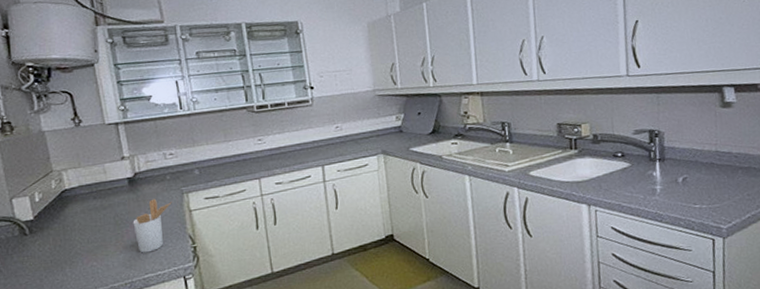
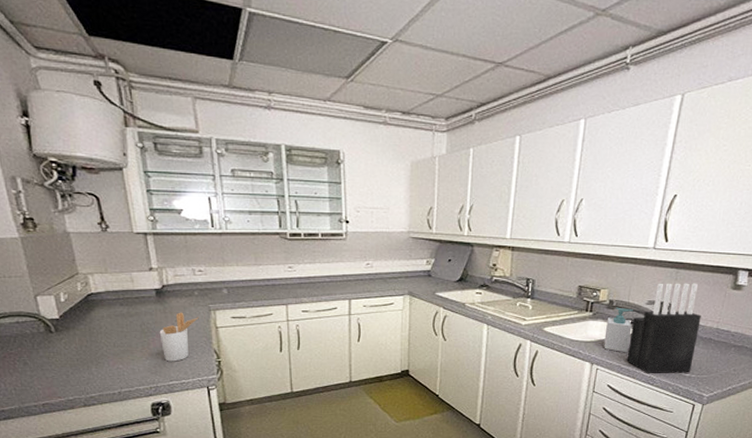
soap bottle: none [594,141,626,190] -> present [604,307,633,353]
knife block: none [622,106,700,209] -> present [626,283,701,373]

